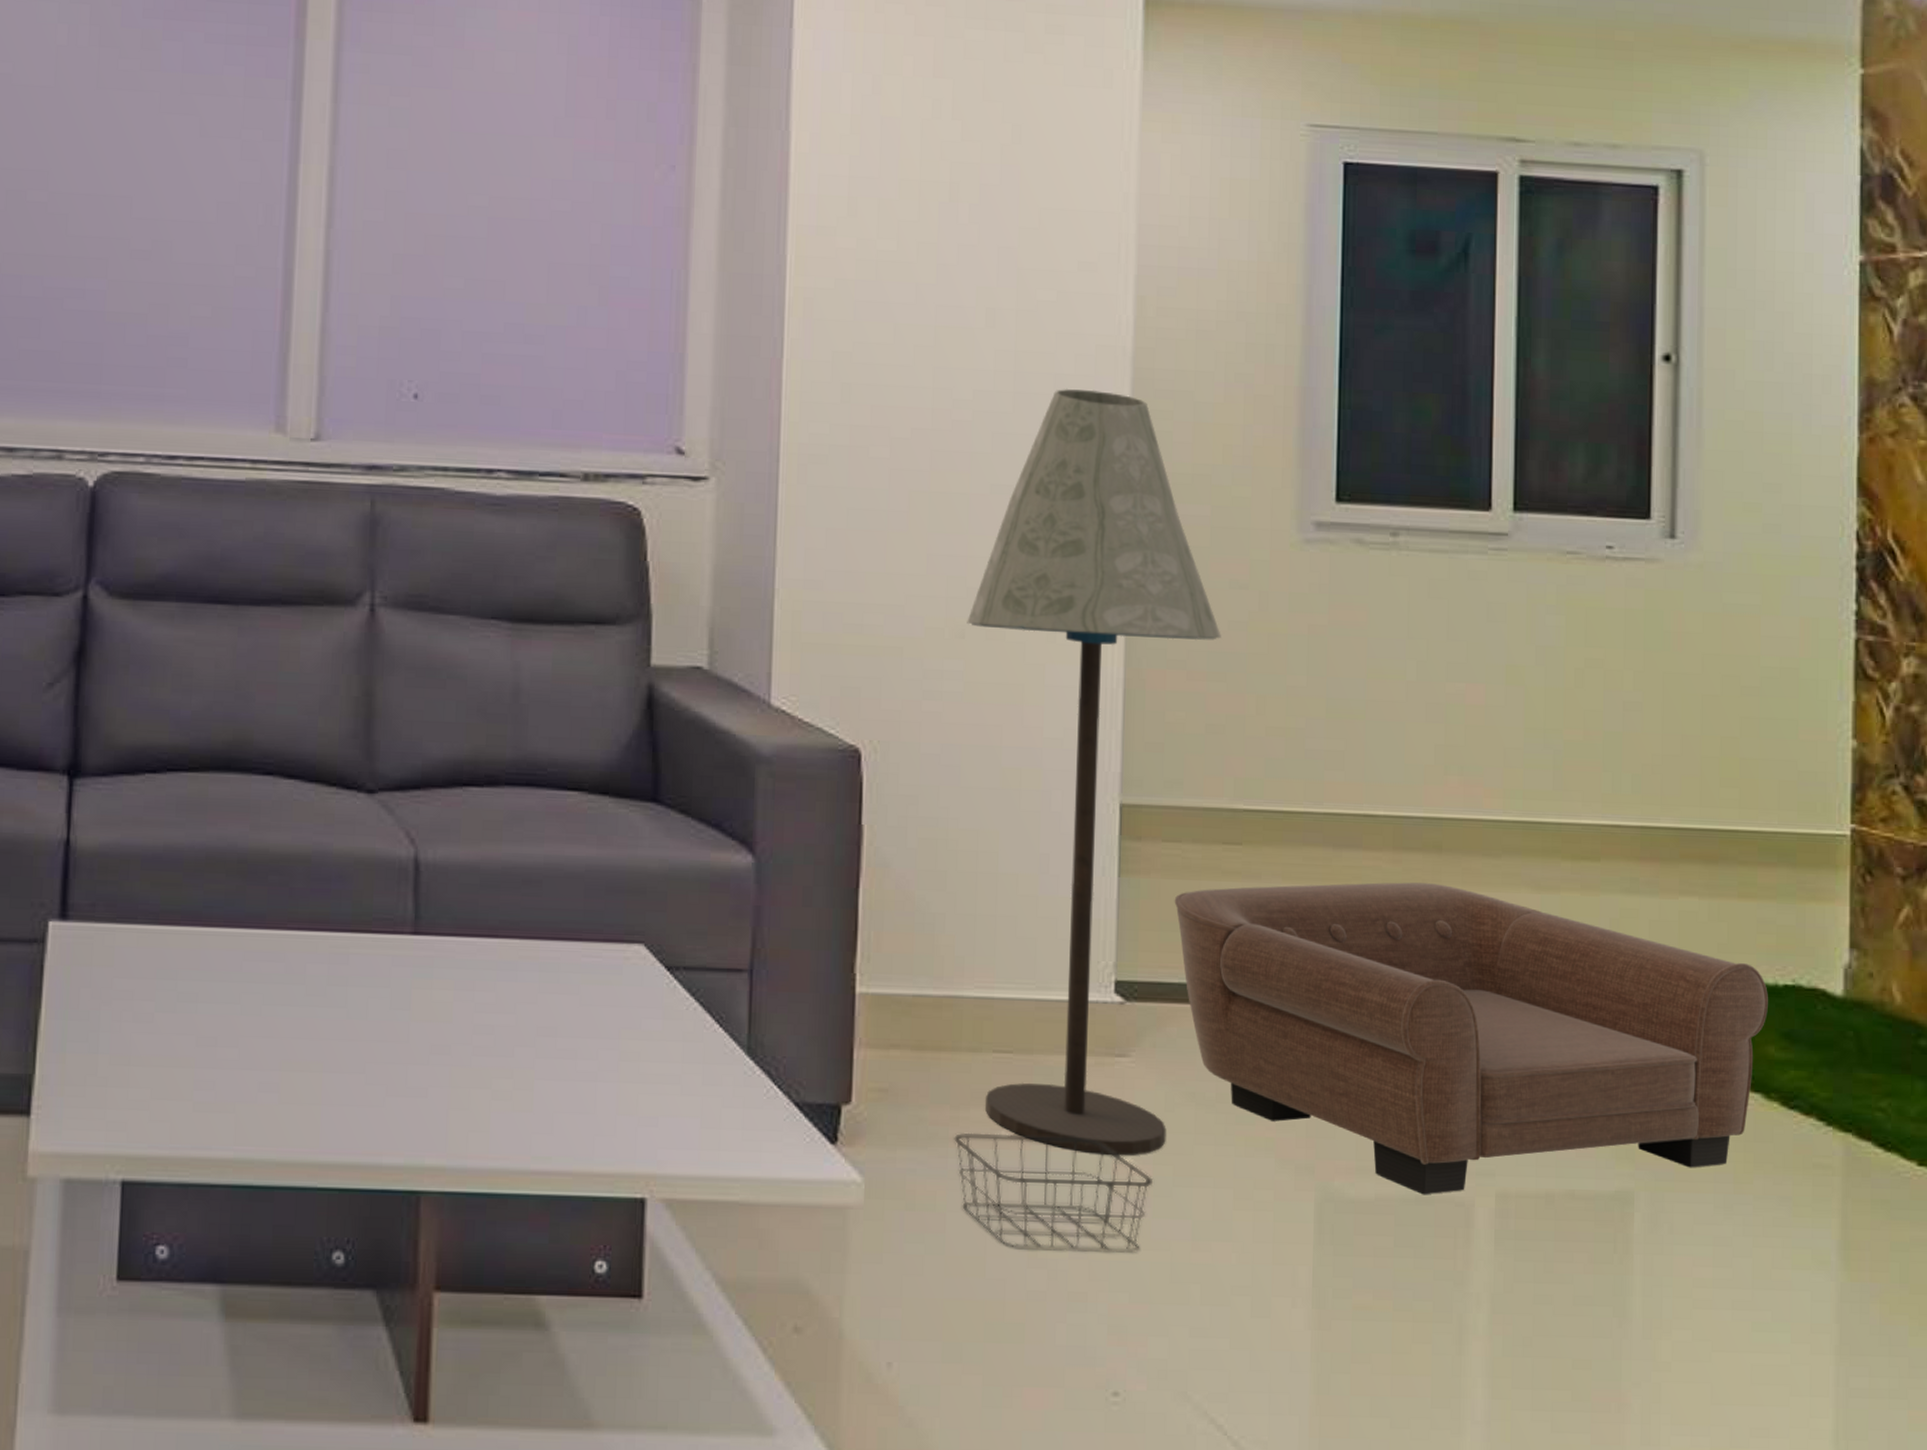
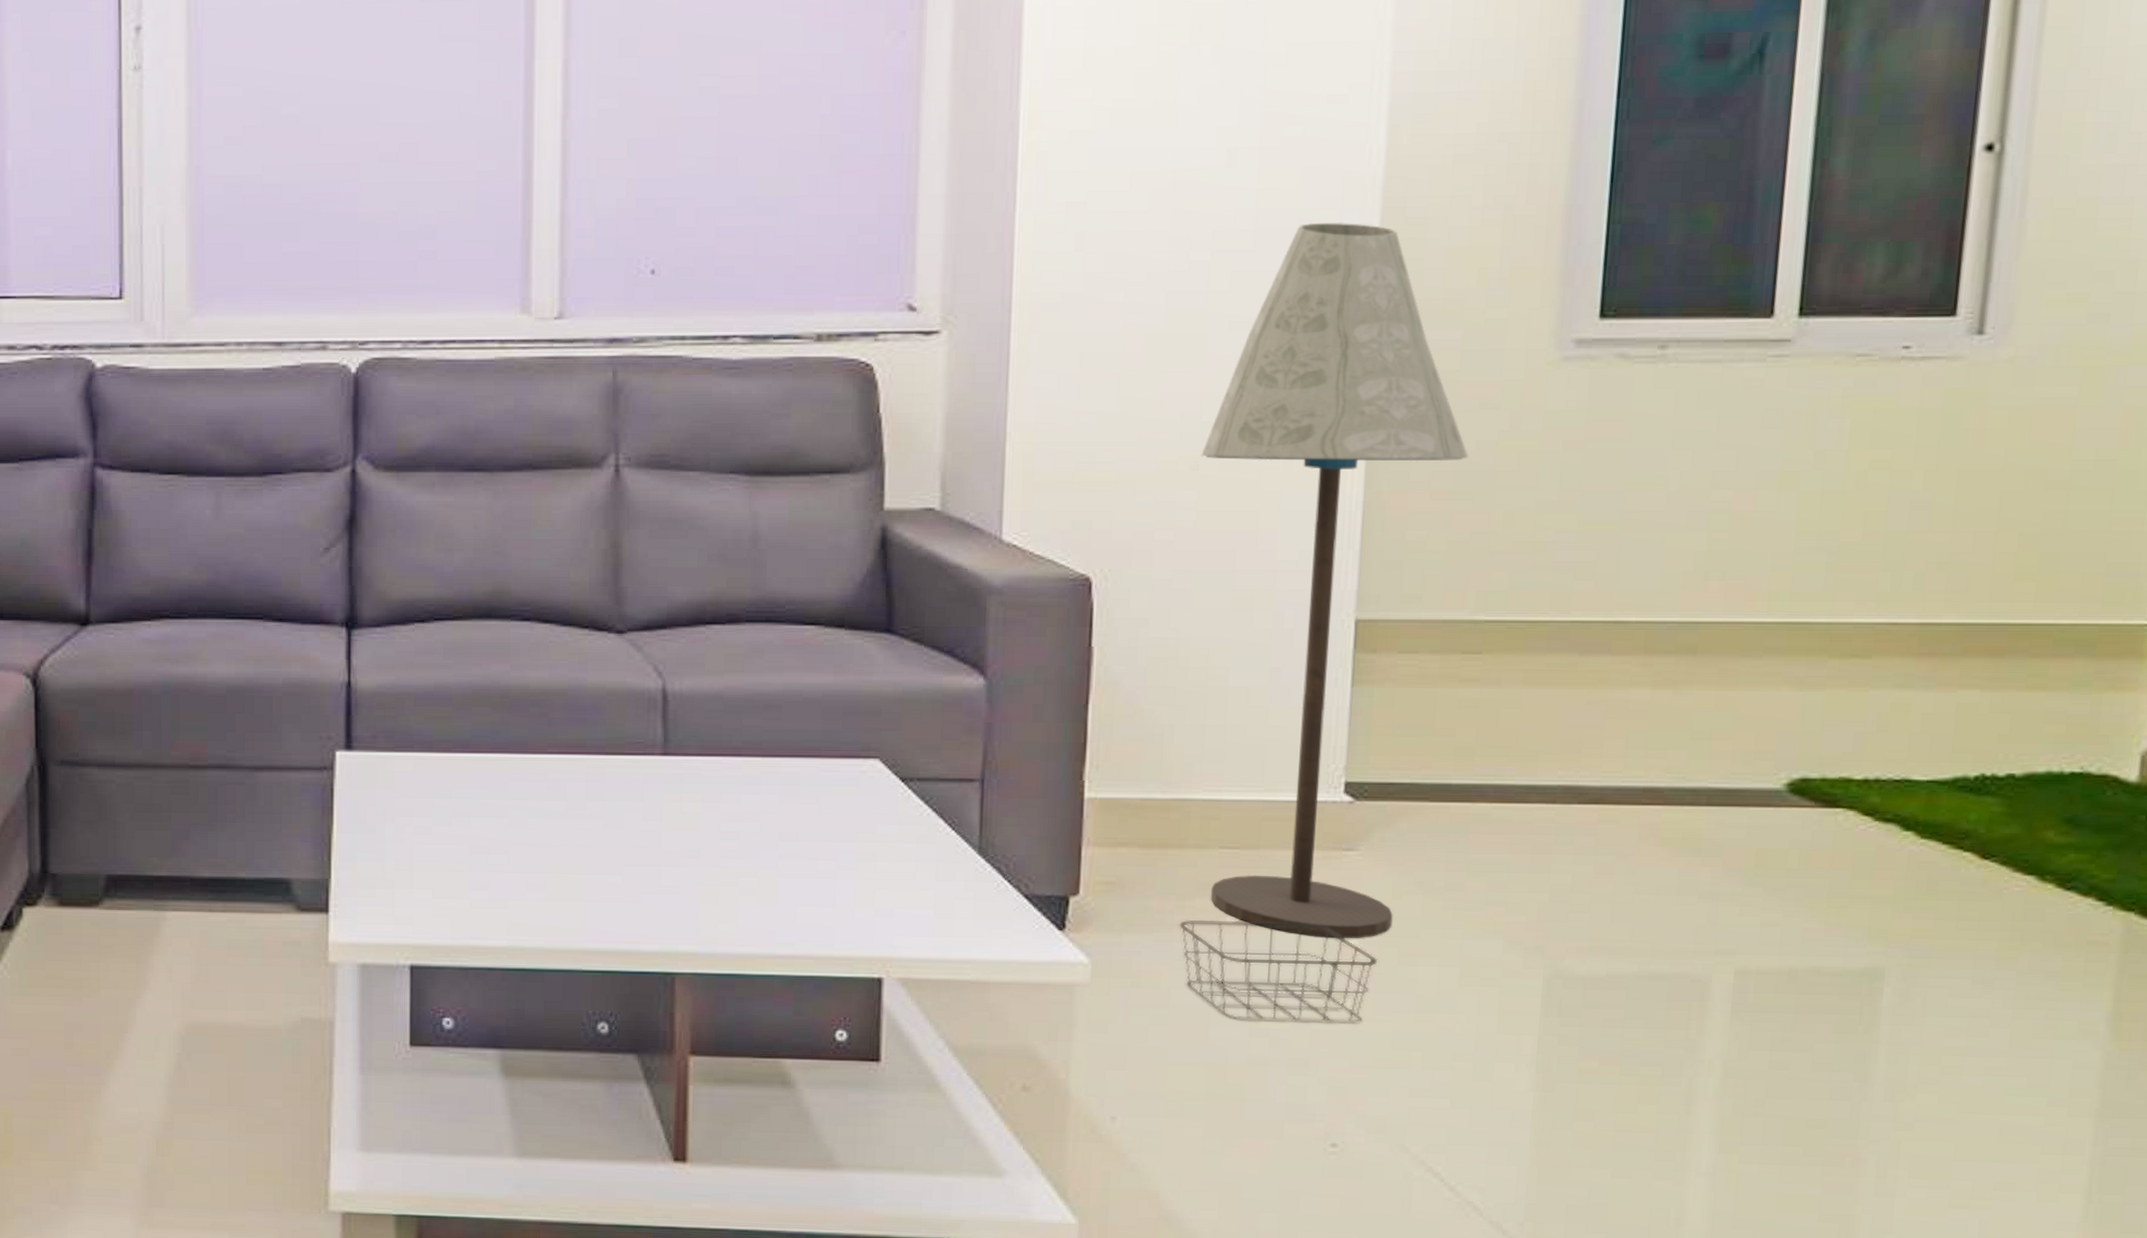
dog bed: present [1174,882,1768,1194] -> none [1408,684,2052,971]

